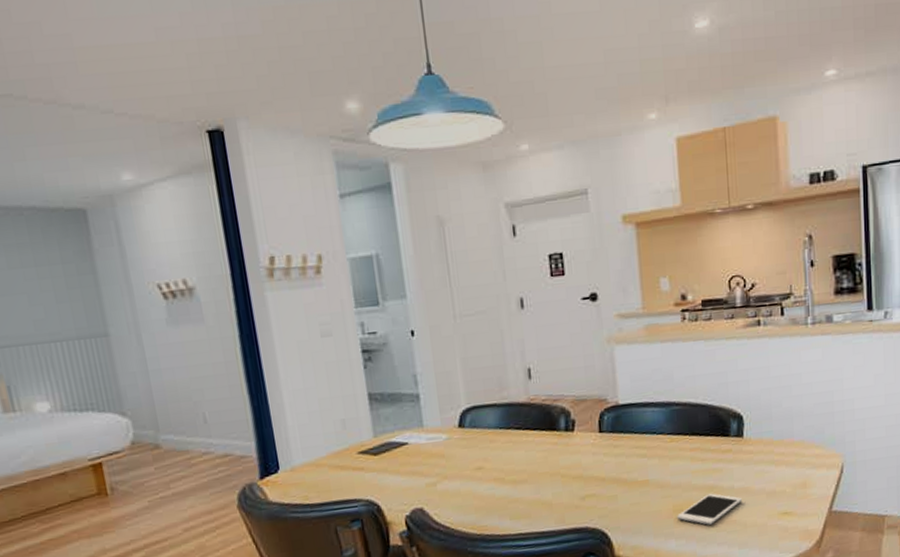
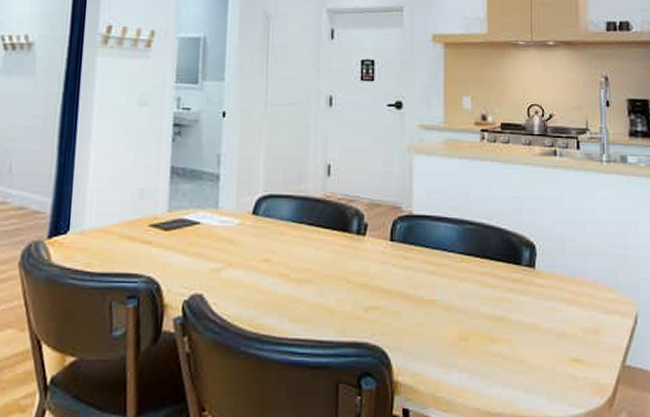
cell phone: present [677,493,742,525] -> none [462,325,530,361]

